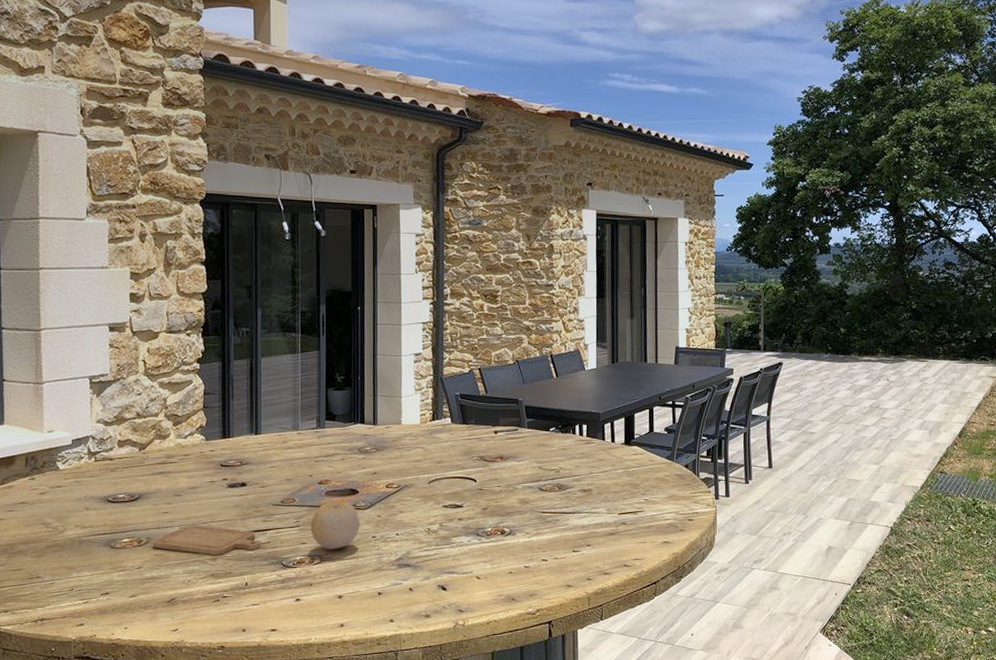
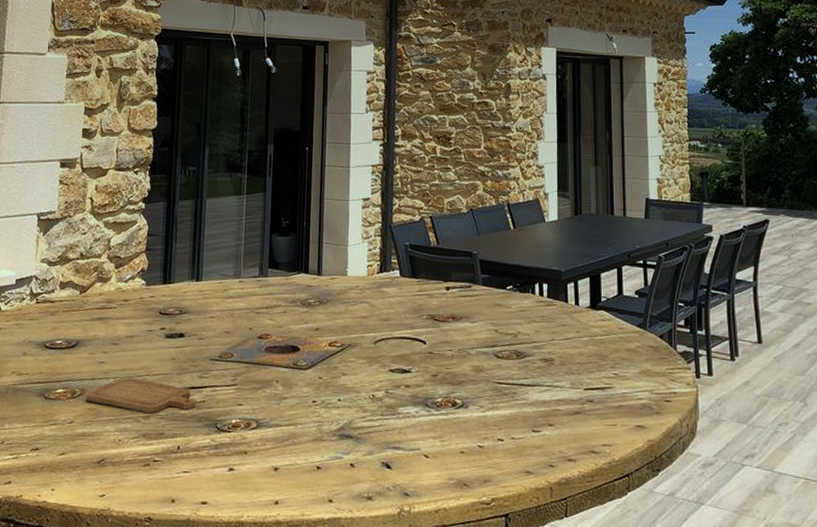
fruit: present [310,502,360,550] -> none [248,359,300,414]

